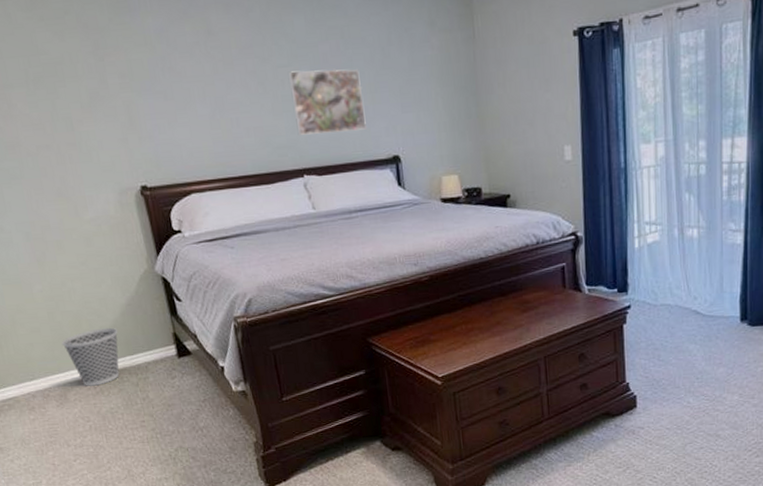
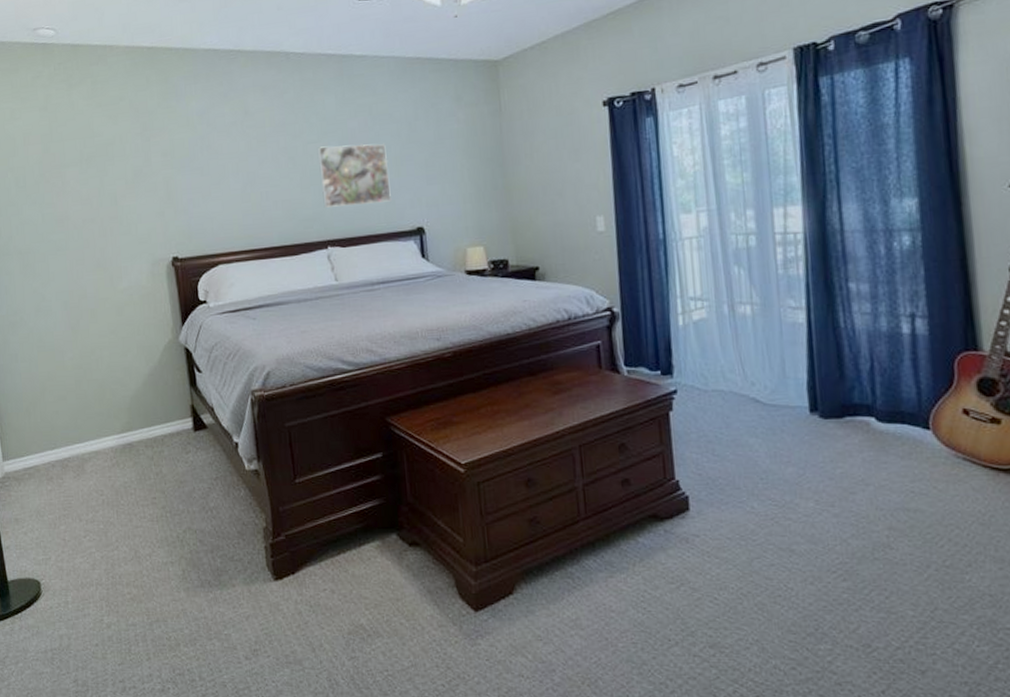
wastebasket: present [61,327,120,386] -> none [85,397,139,458]

